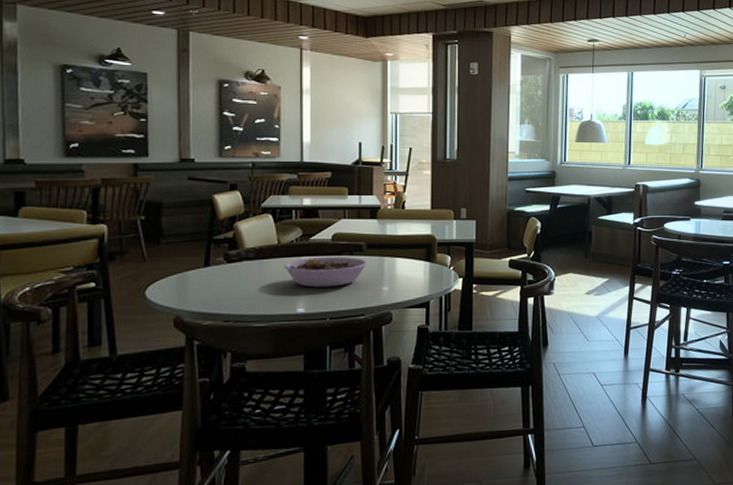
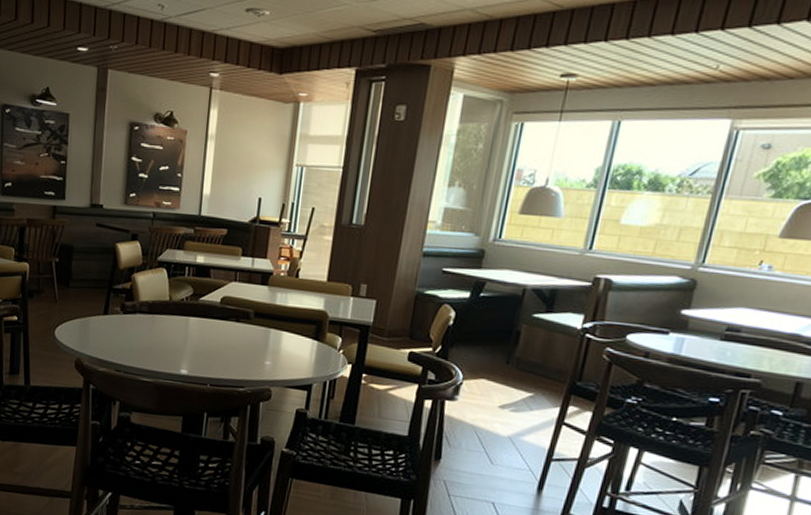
bowl: present [283,256,369,288] -> none [172,318,254,353]

